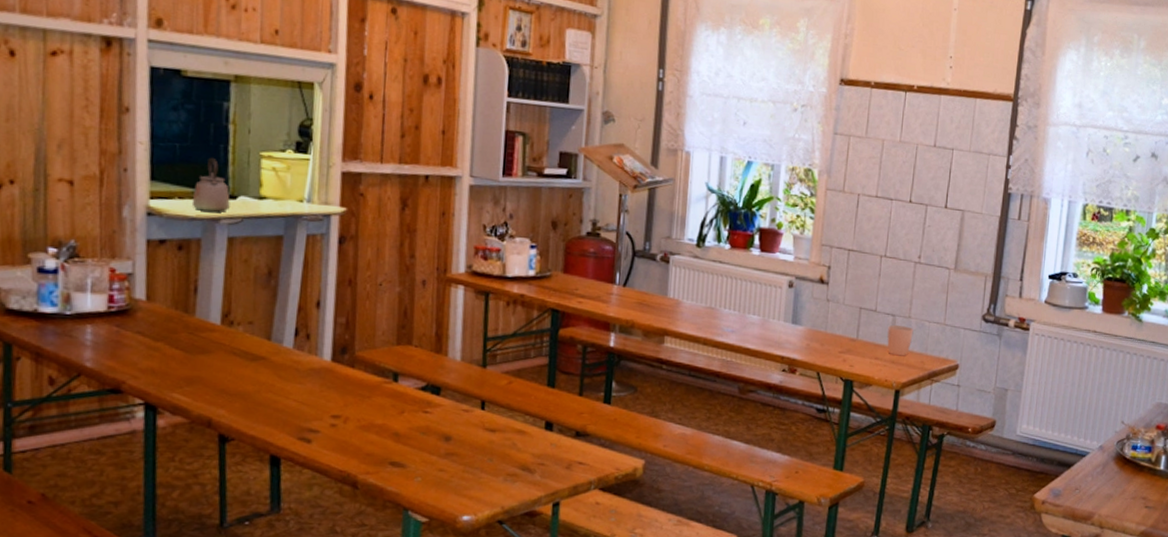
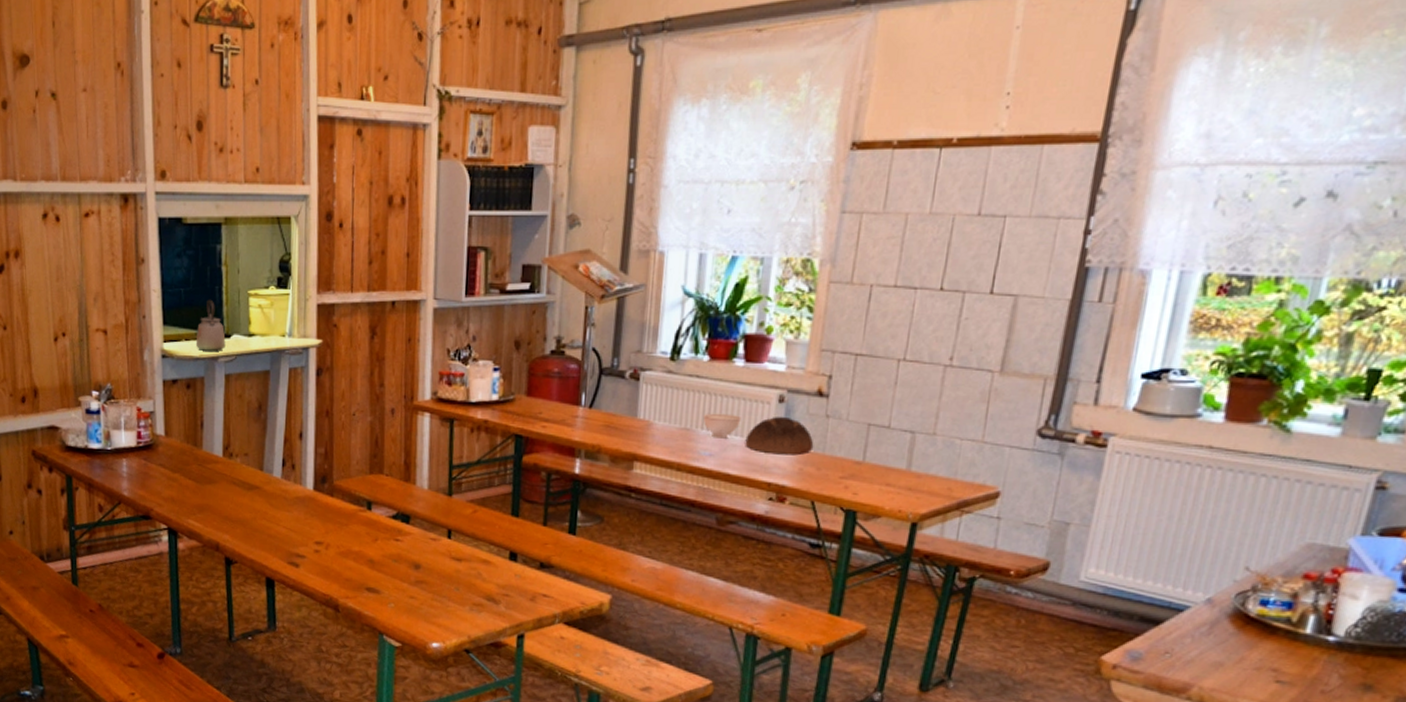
bowl: none [725,294,758,317] -> present [703,413,741,439]
bread: none [761,299,818,333] -> present [745,416,814,456]
cup: present [887,325,914,356] -> none [902,444,940,482]

